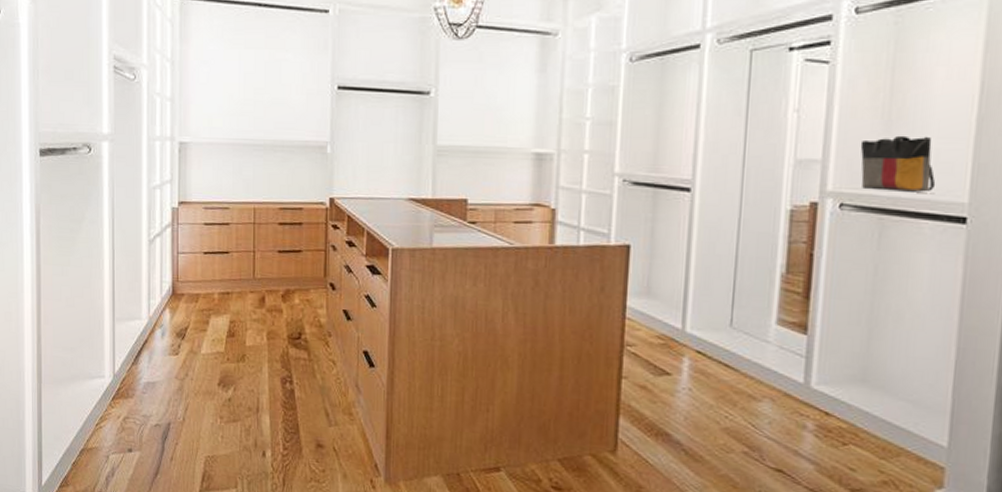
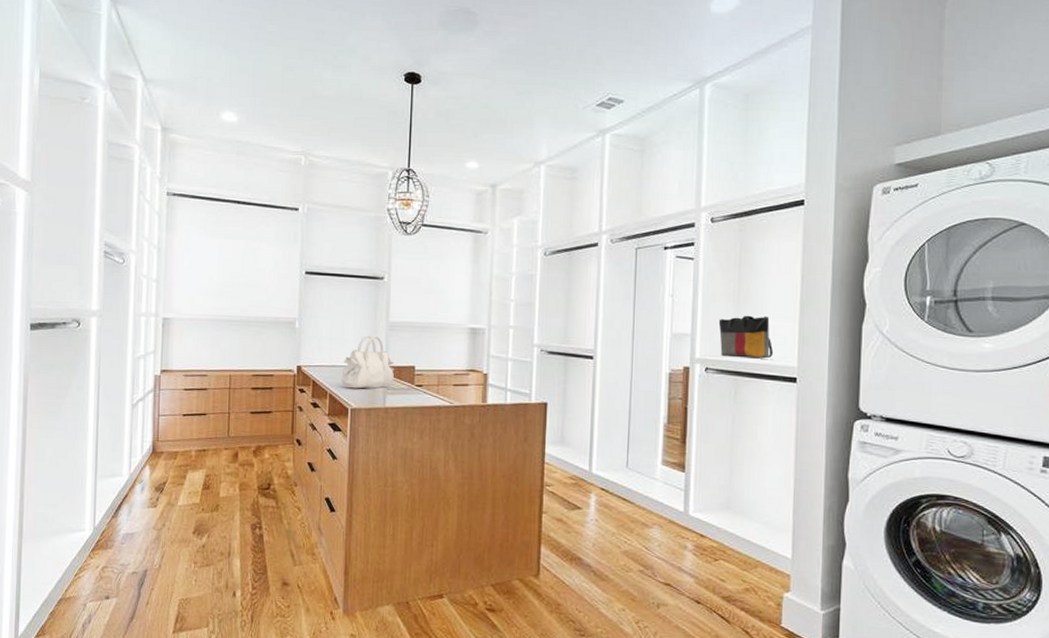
shoulder bag: none [380,161,444,226] -> present [341,335,395,389]

